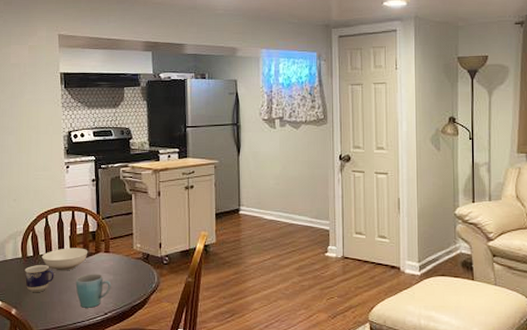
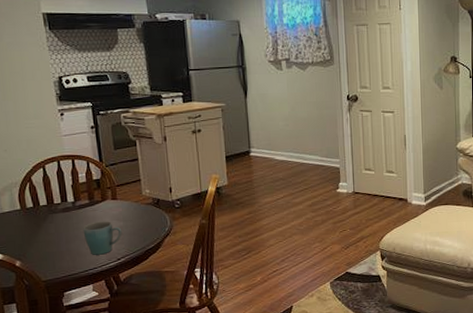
cup: present [24,265,54,293] -> none [25,215,59,244]
bowl: present [41,248,88,271] -> none [42,196,94,221]

